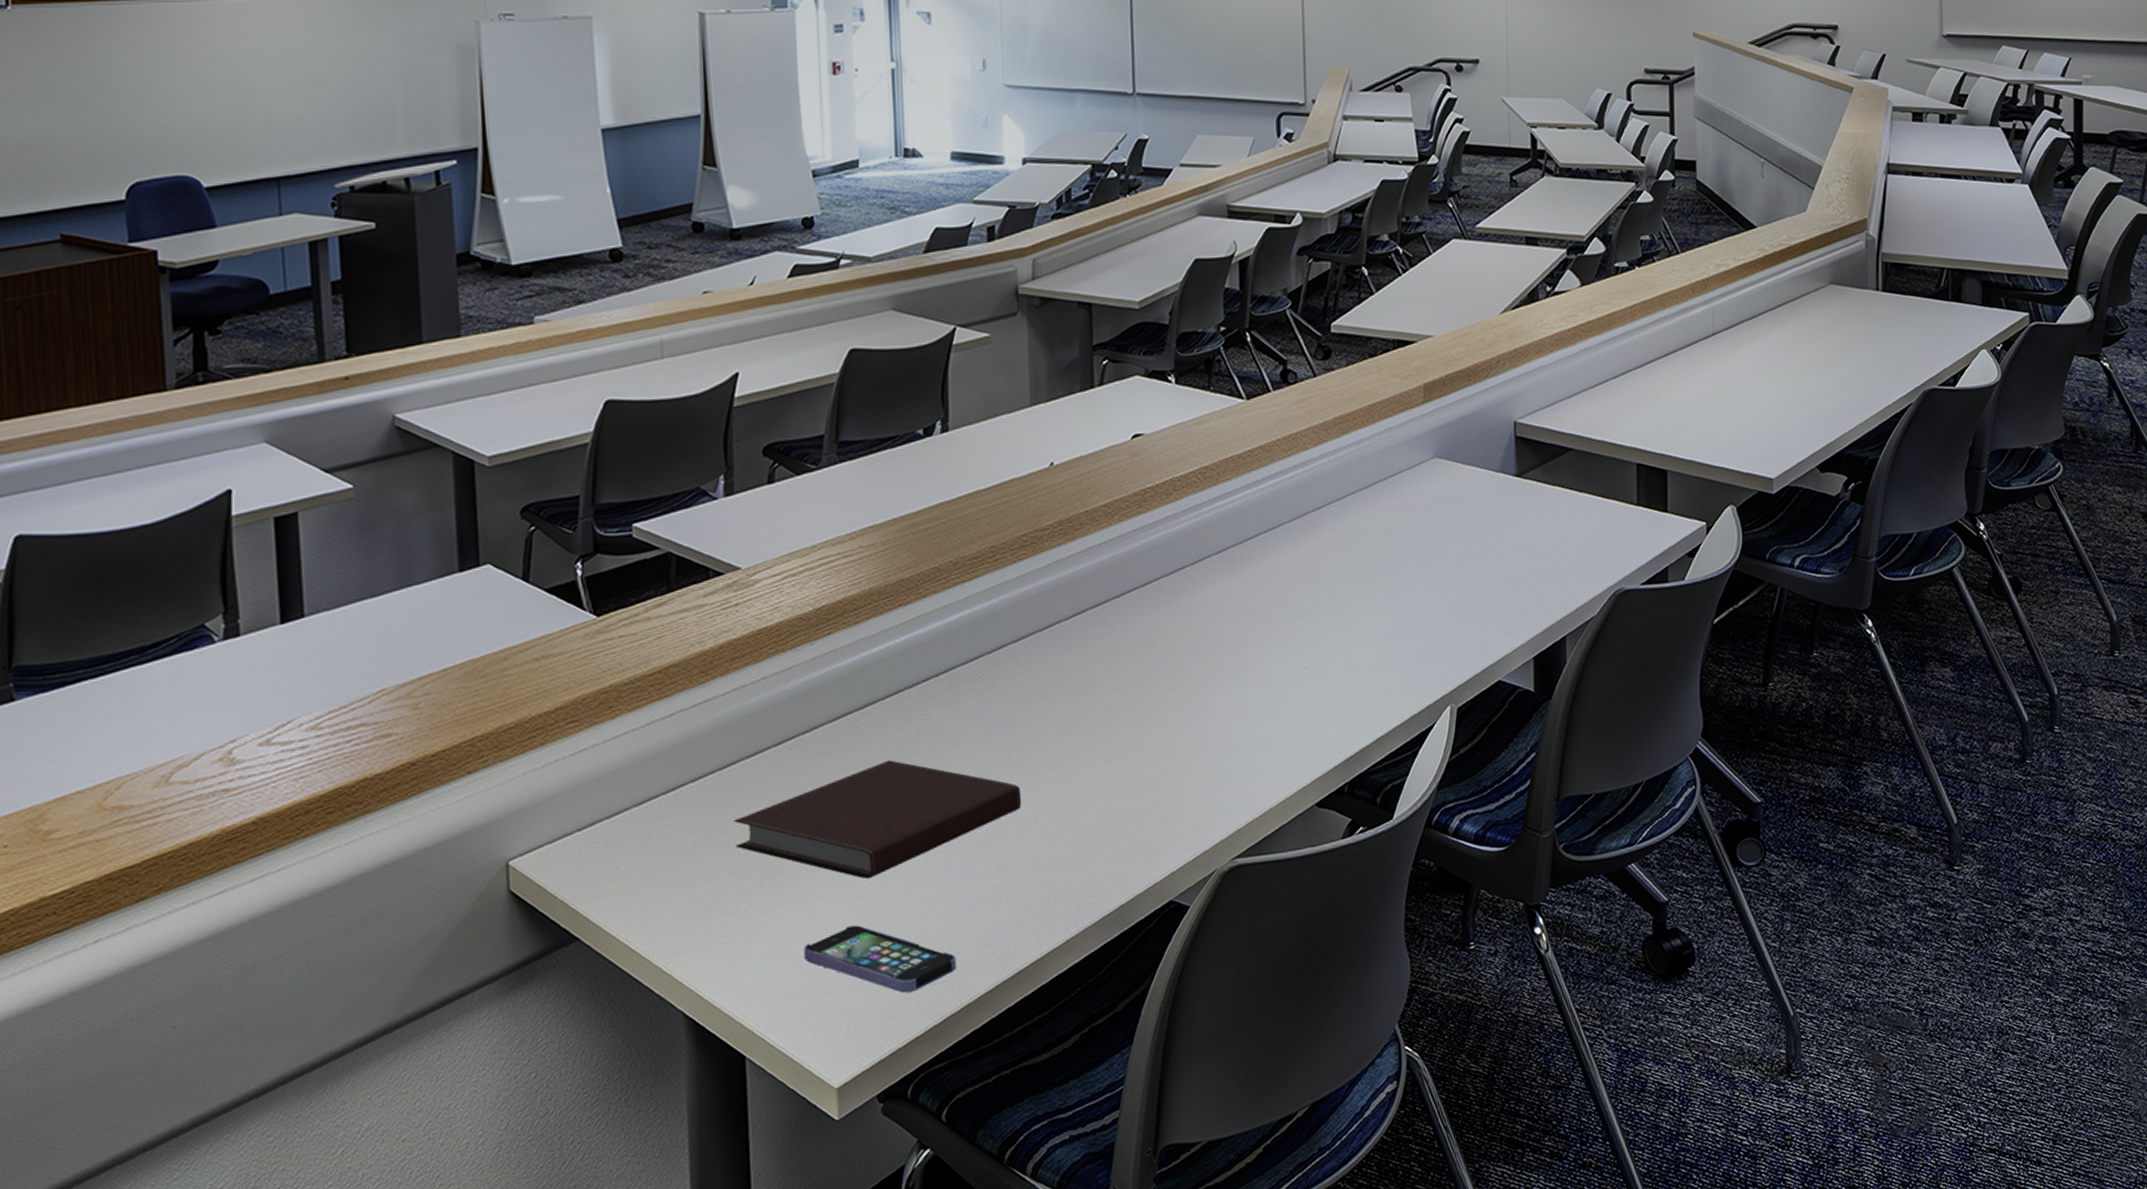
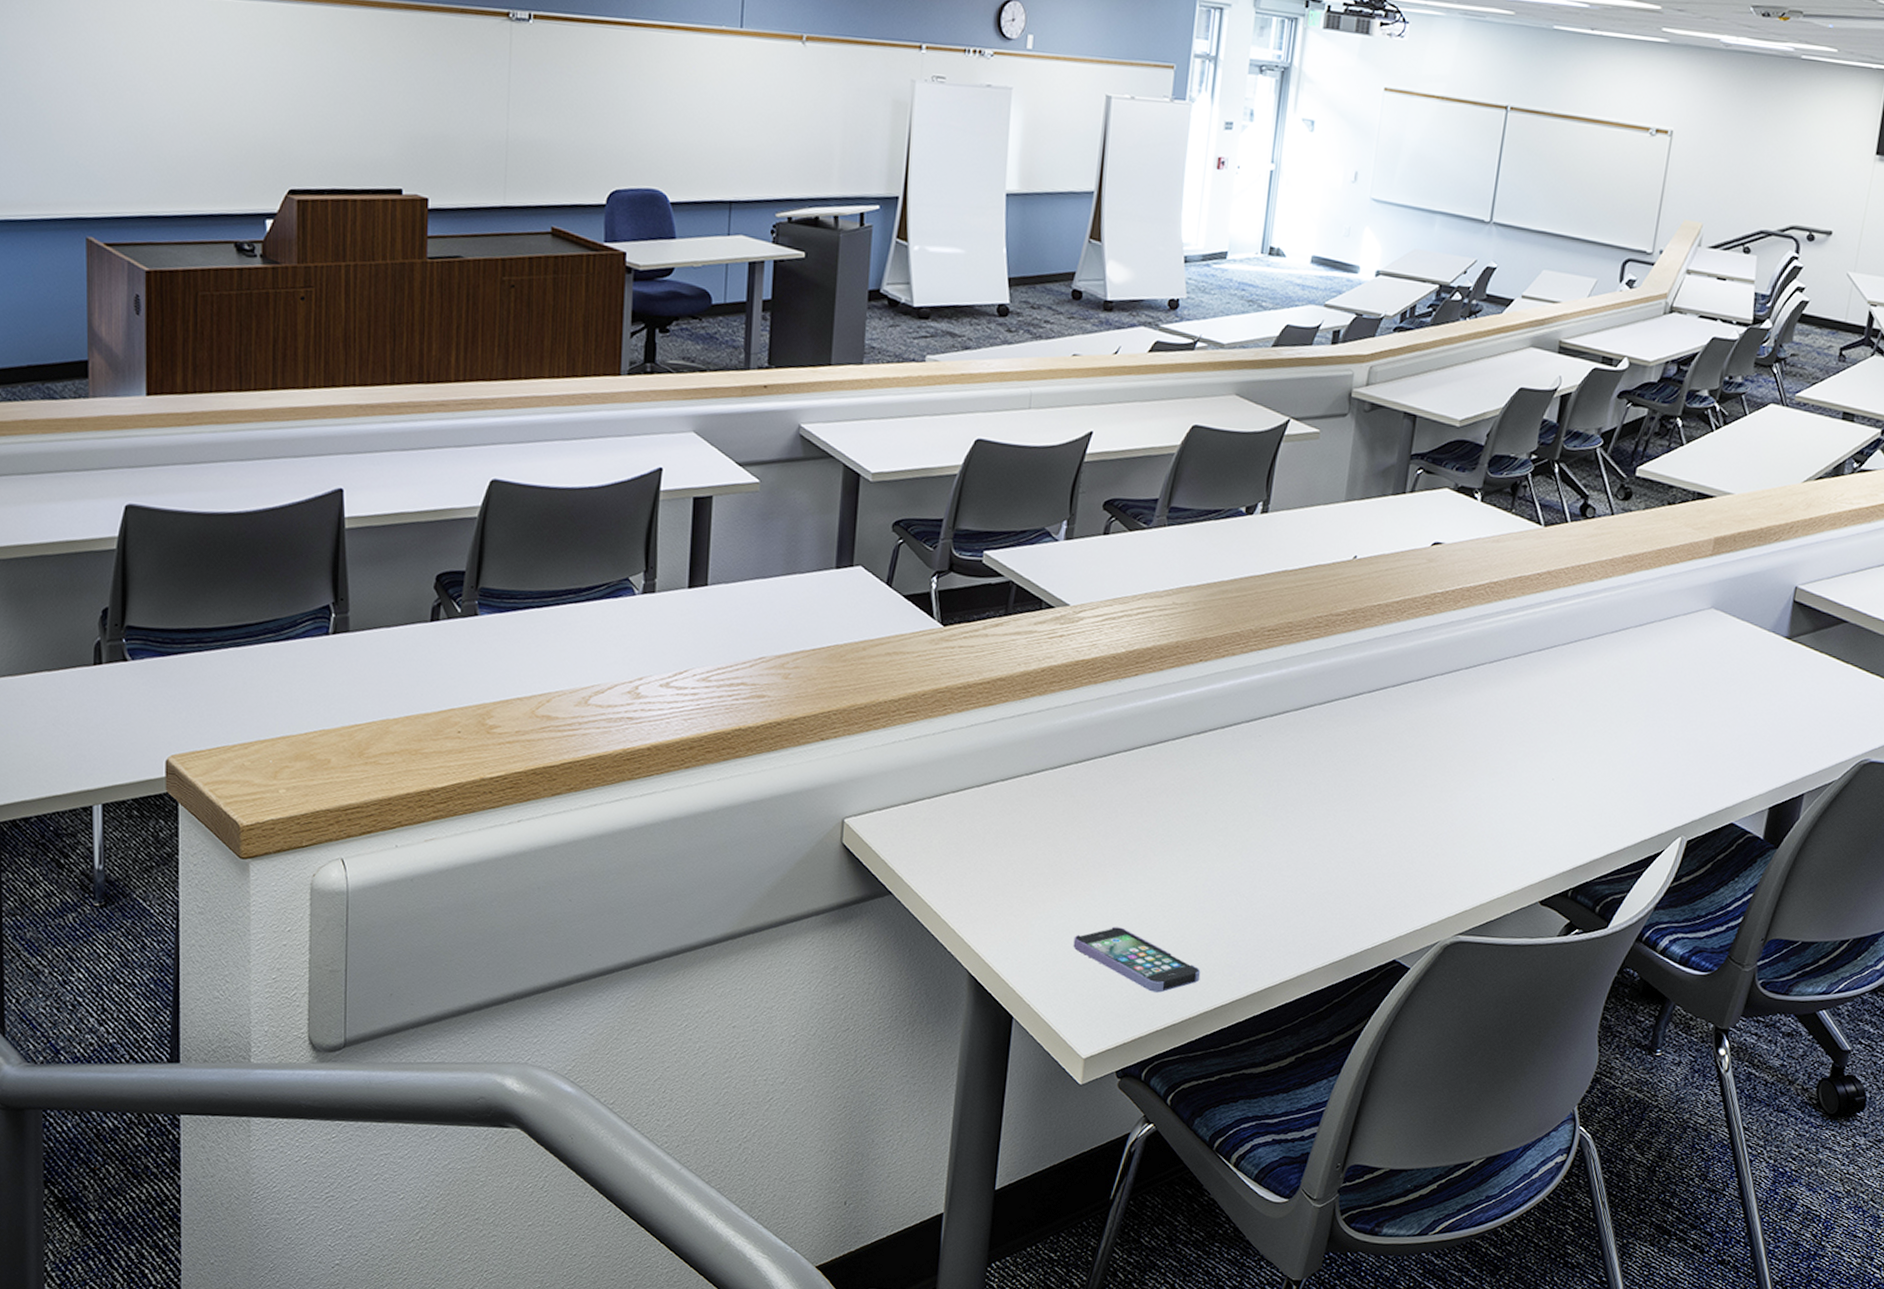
notebook: present [733,760,1022,880] -> none [1030,793,1280,891]

